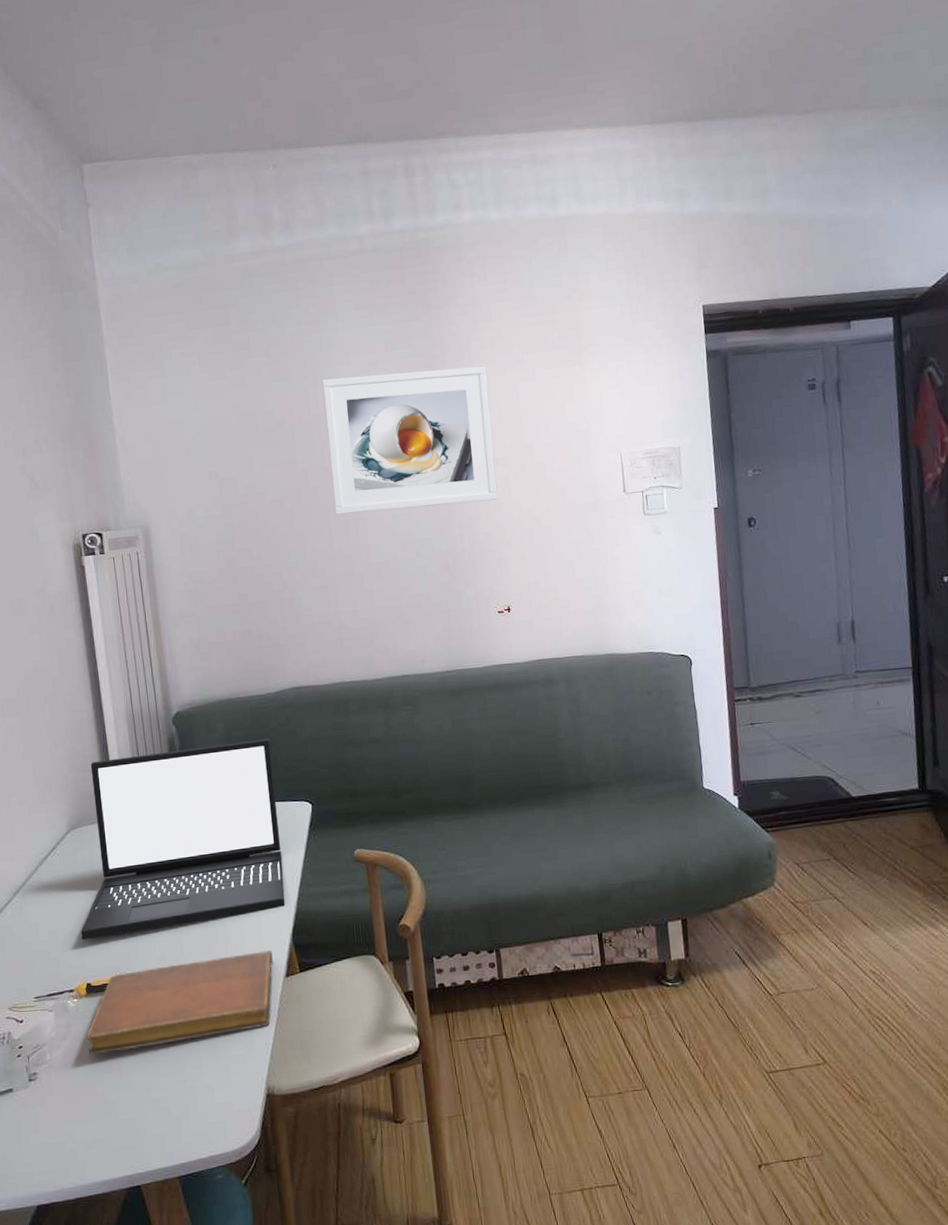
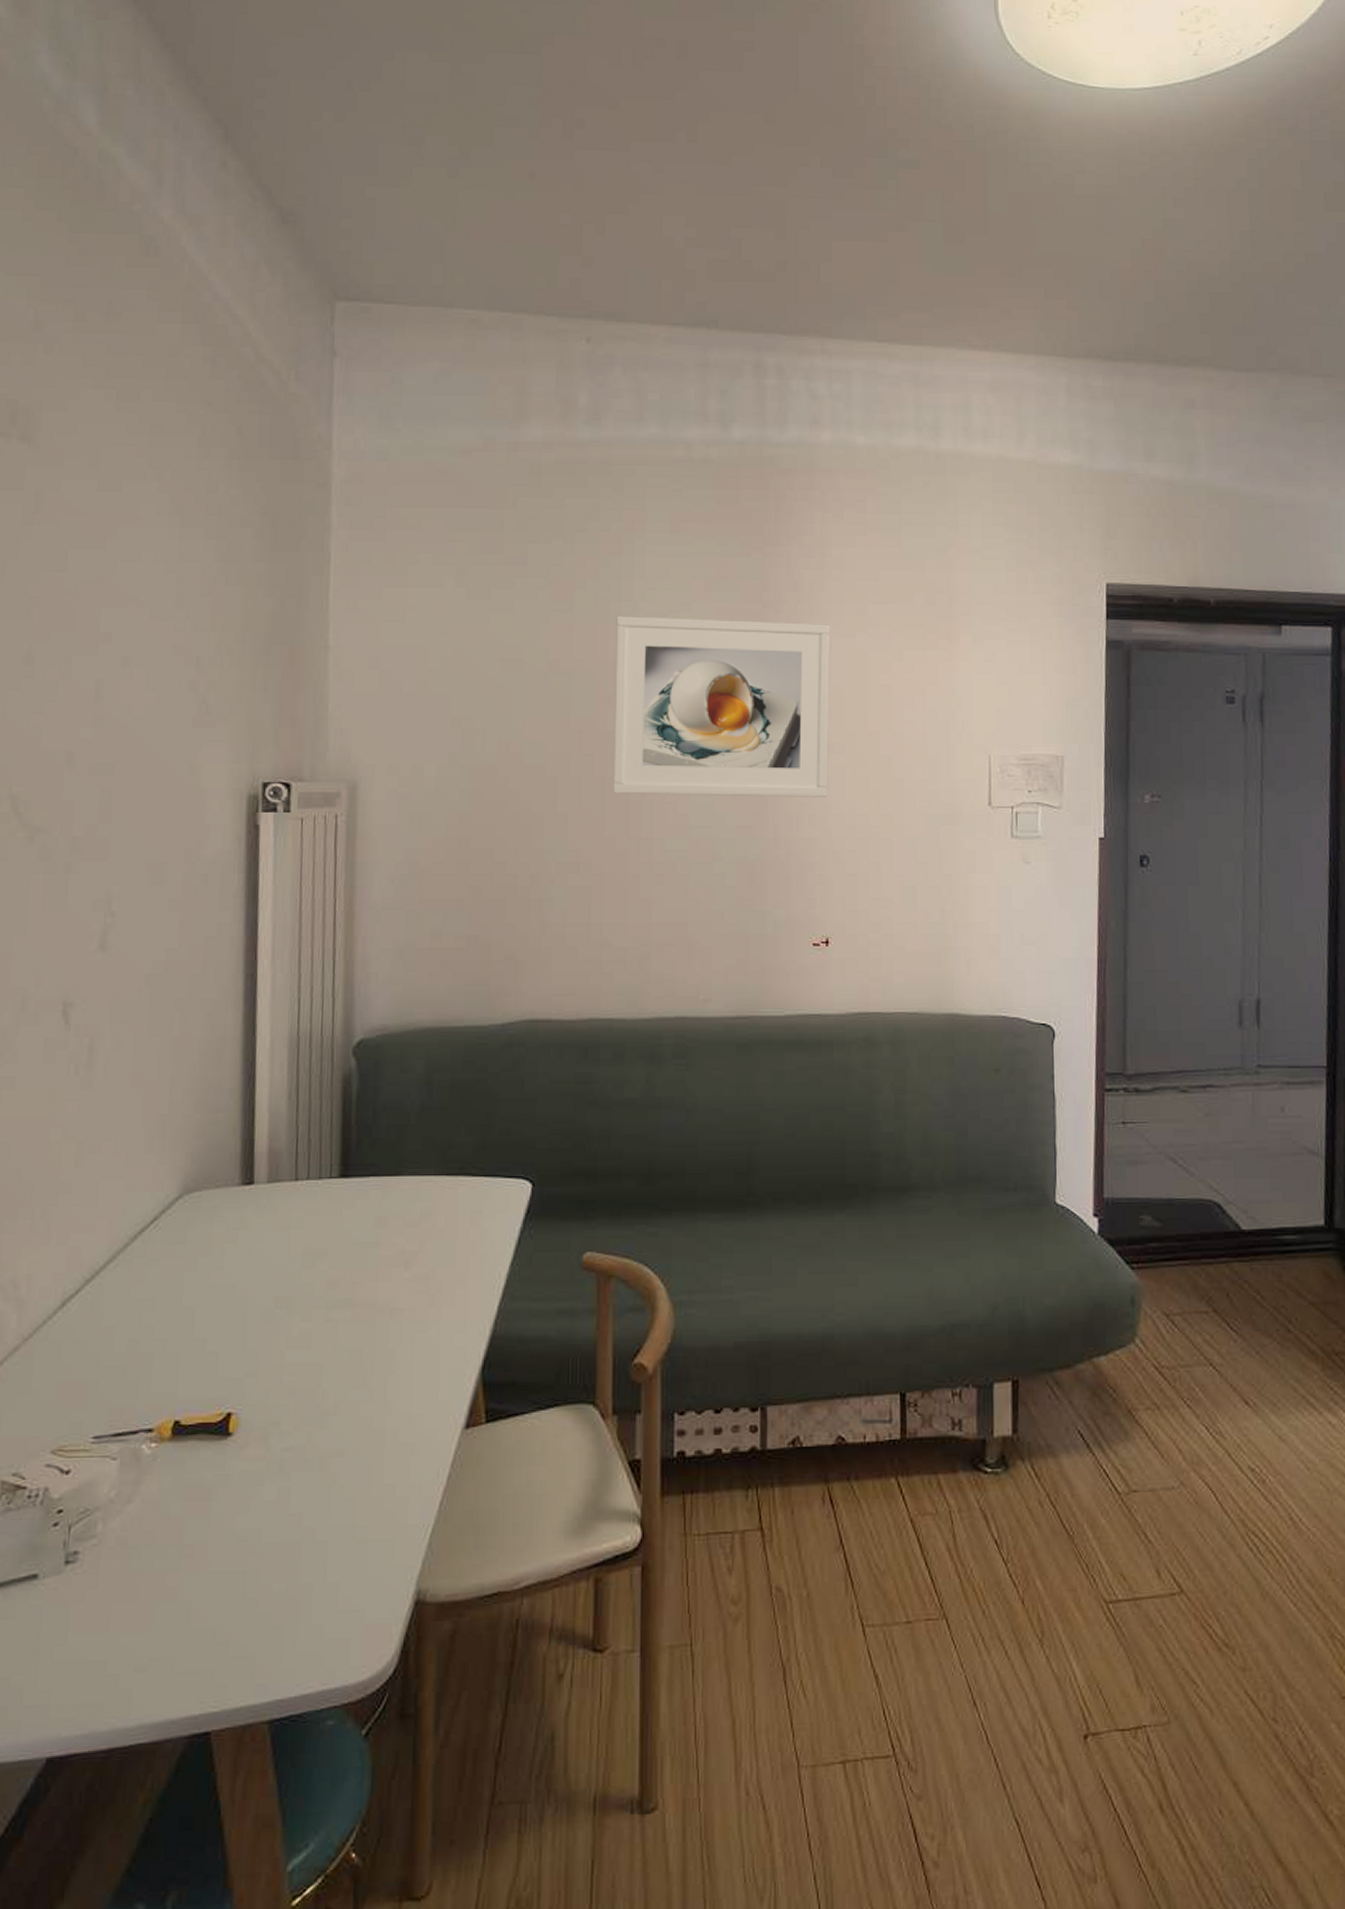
laptop: present [81,738,286,941] -> none [176,1087,485,1357]
notebook: present [87,950,273,1055] -> none [161,1389,450,1529]

